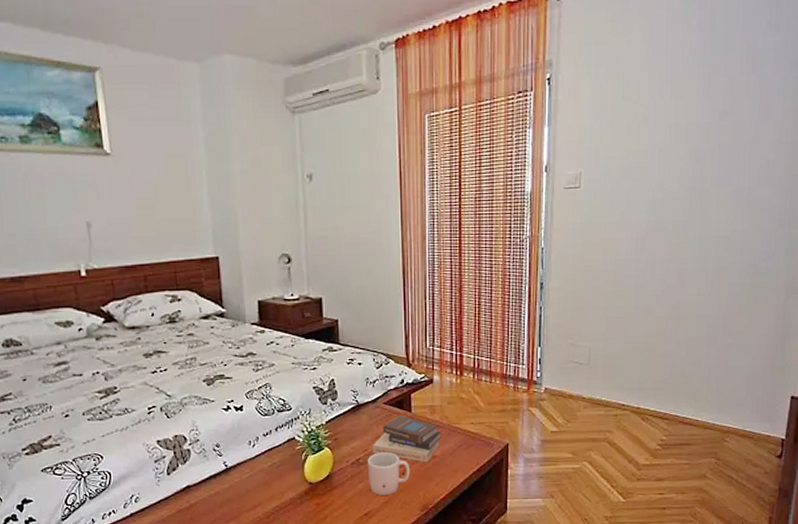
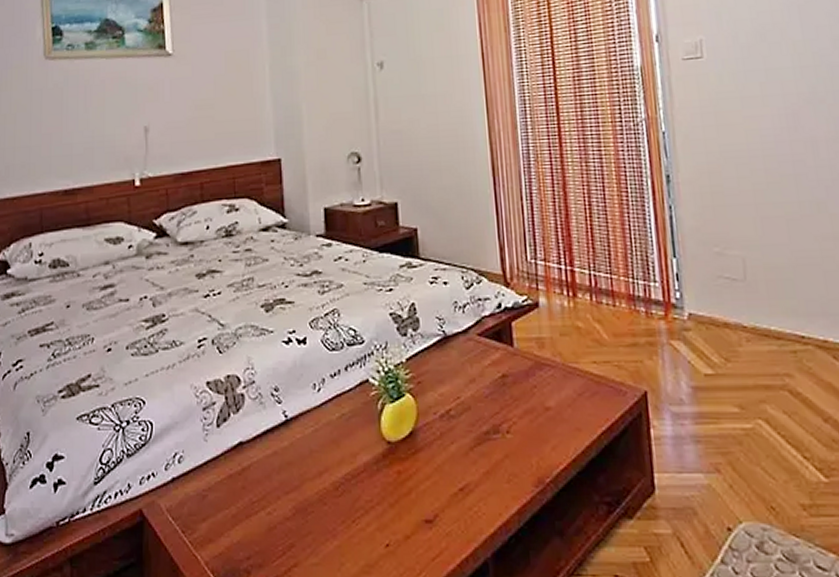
mug: present [367,451,411,495] -> none [460,400,518,462]
books: present [372,416,441,463] -> none [465,351,555,417]

